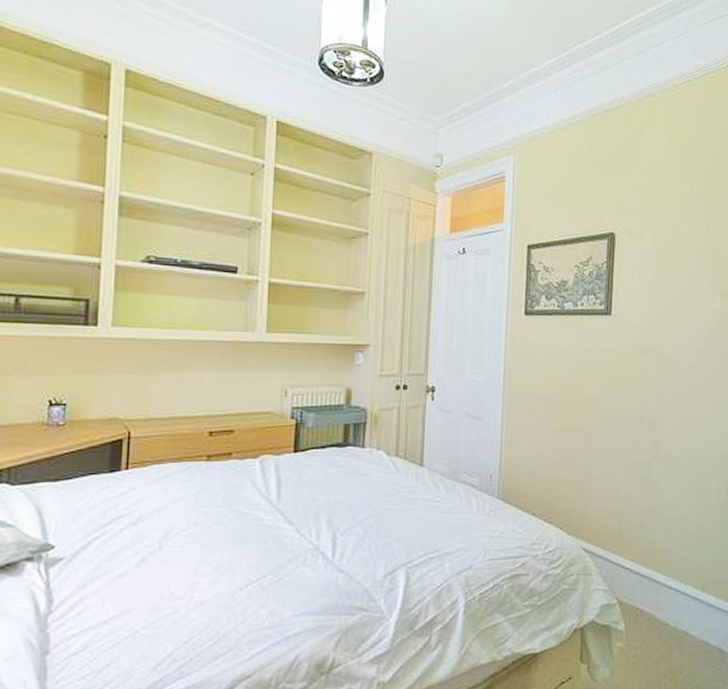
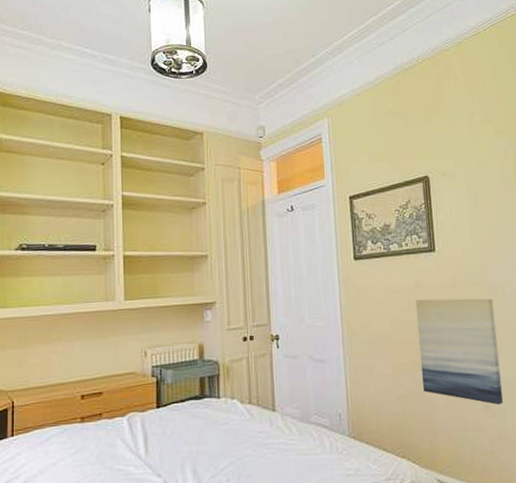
wall art: none [579,364,663,479] -> present [415,298,503,405]

